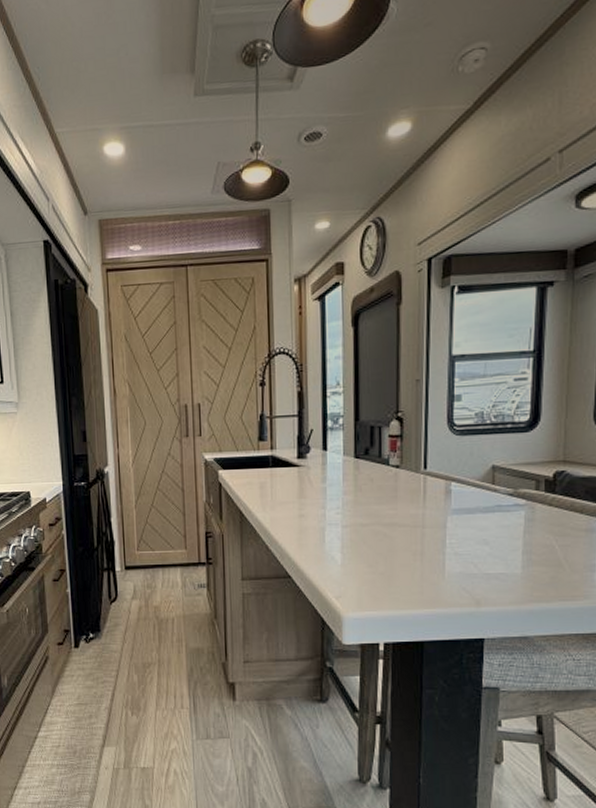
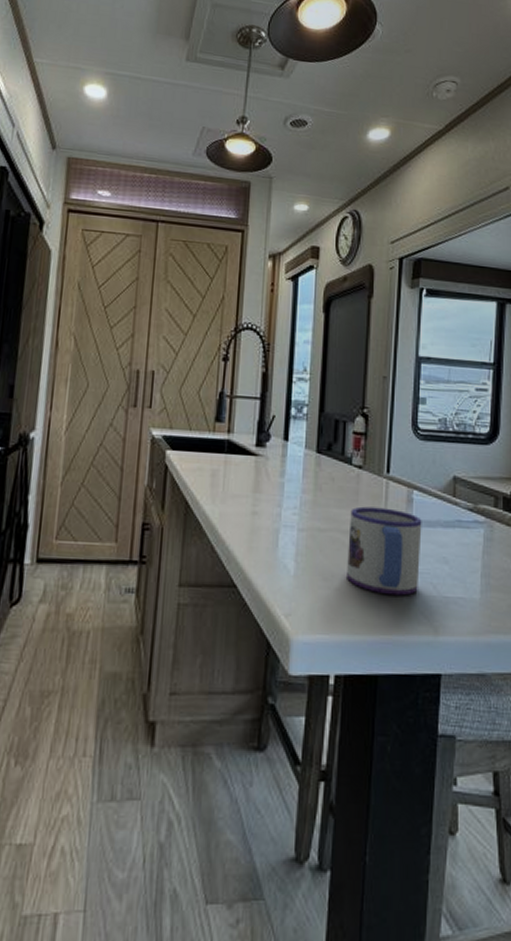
mug: none [389,500,461,576] -> present [347,506,422,596]

